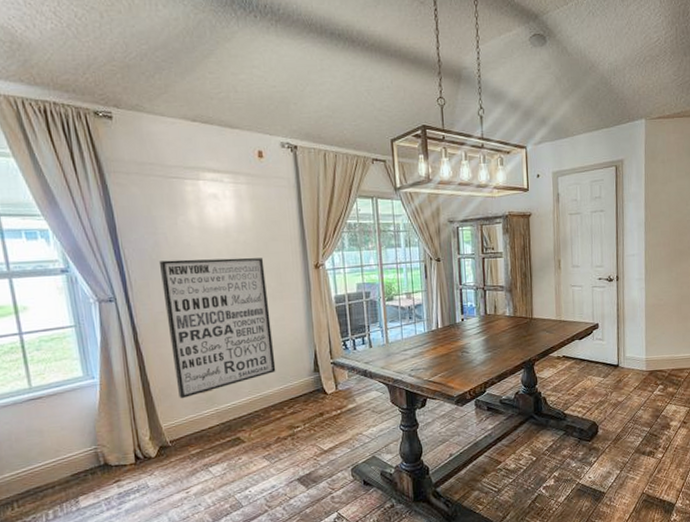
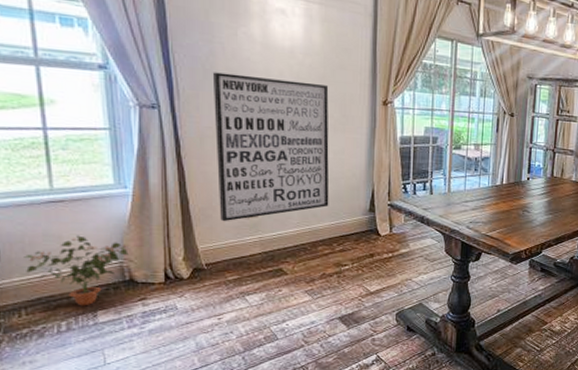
potted plant: none [12,427,102,494] -> present [24,235,129,306]

